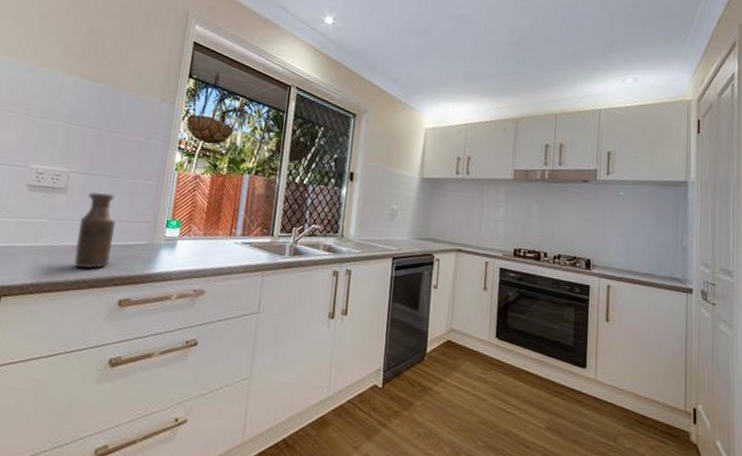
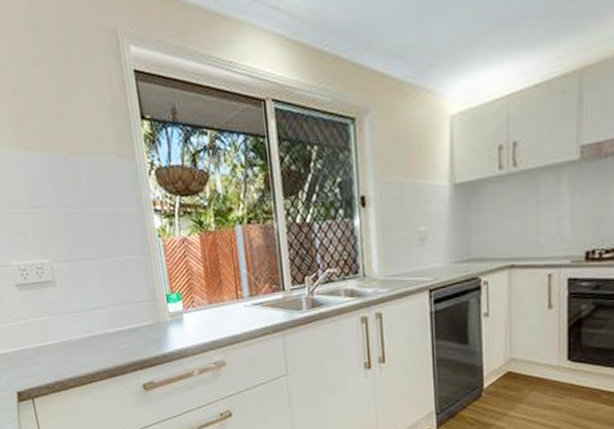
bottle: present [74,191,116,269] -> none [78,277,121,360]

